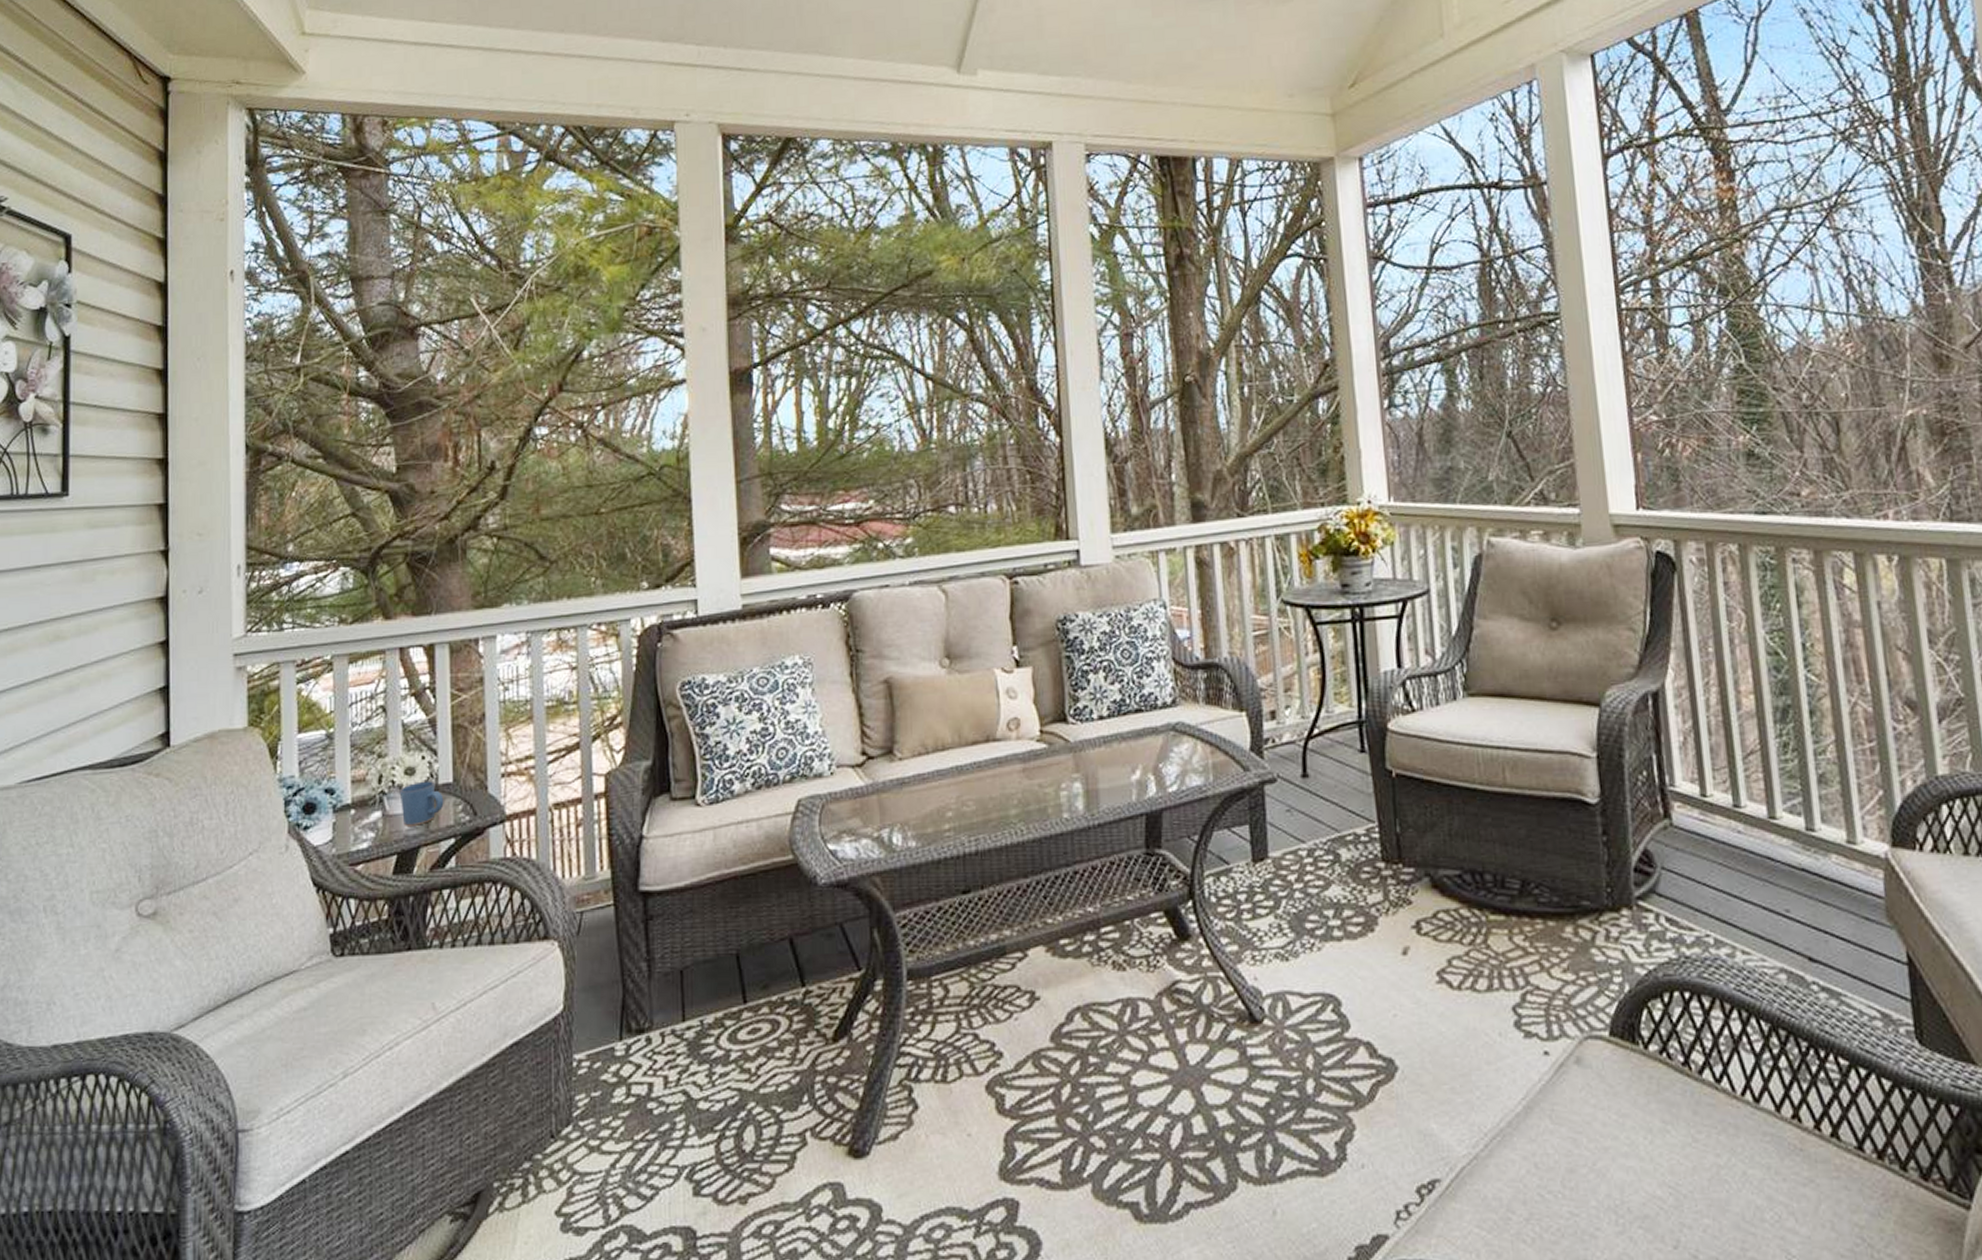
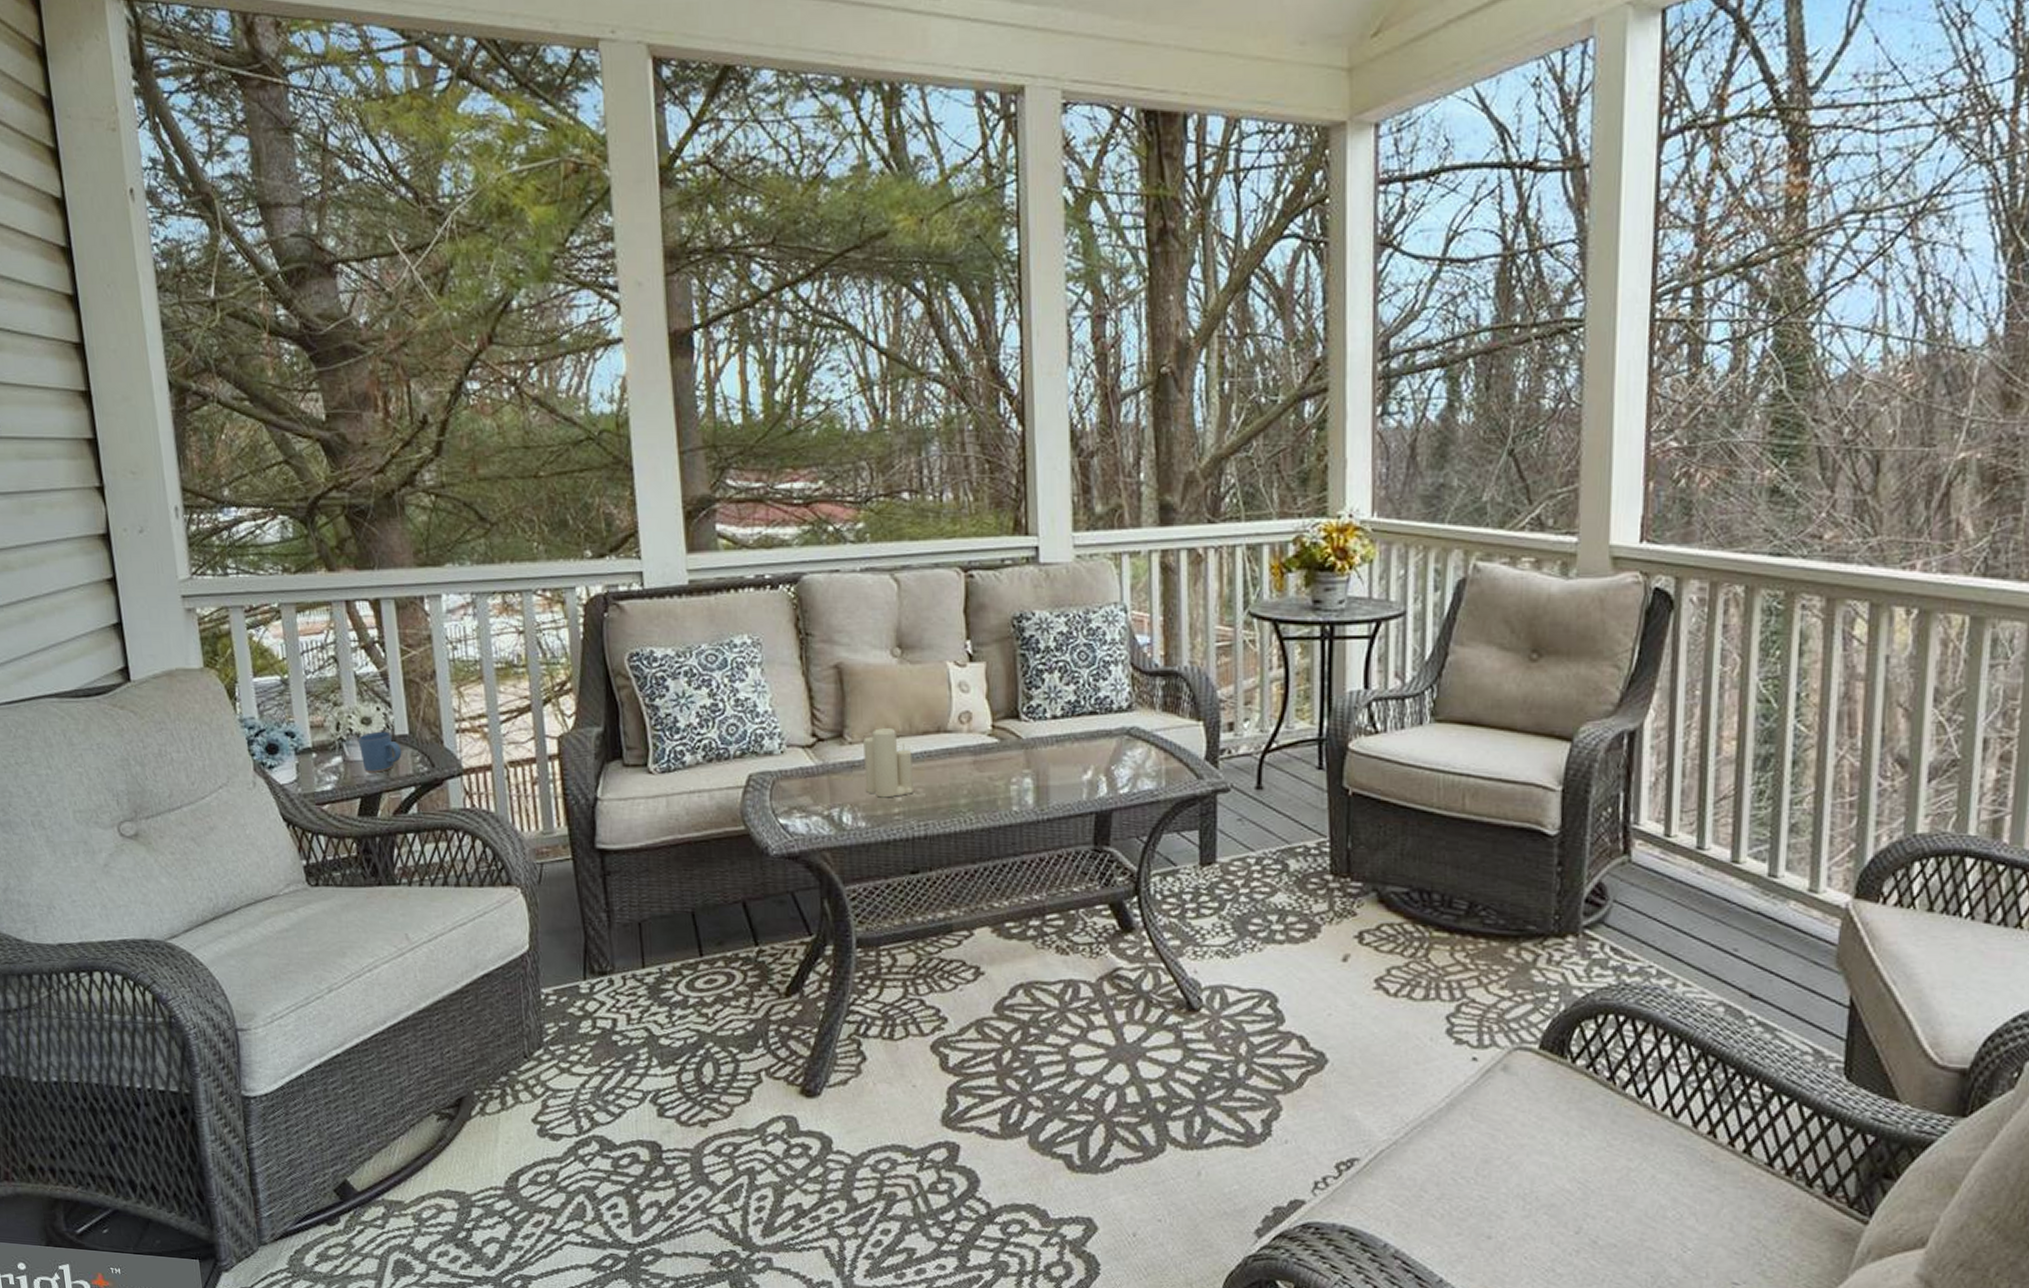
candle: none [913,738,963,814] -> present [863,725,913,798]

